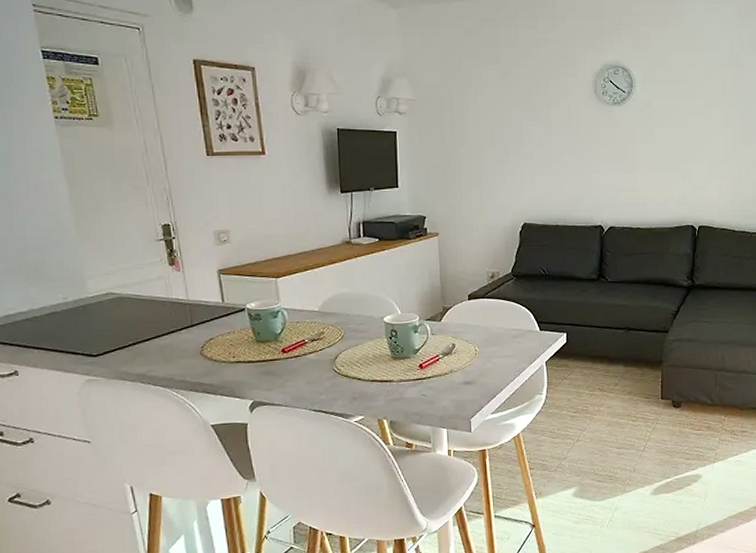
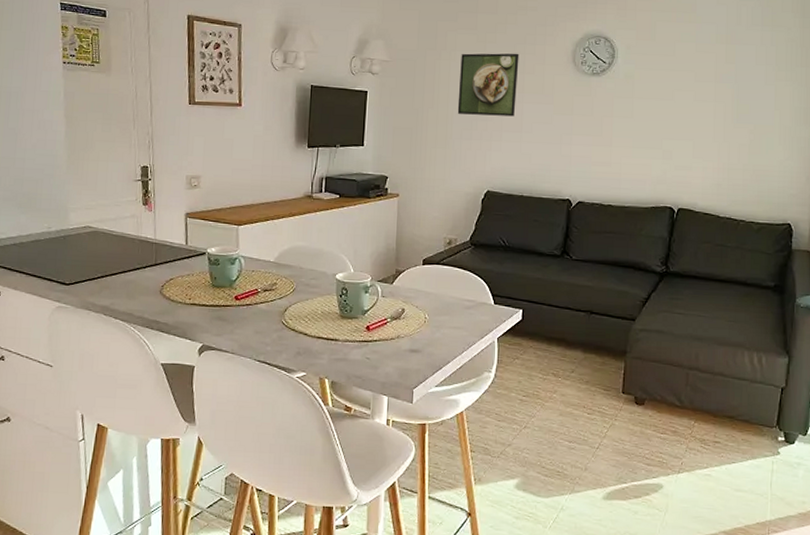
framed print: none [487,86,544,150] -> present [457,53,519,117]

